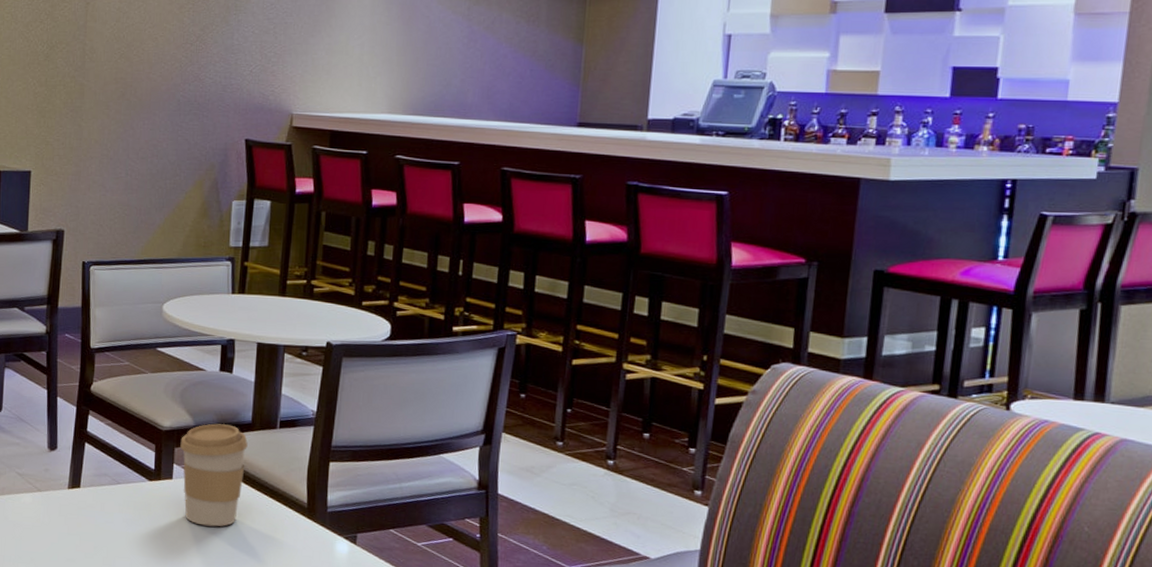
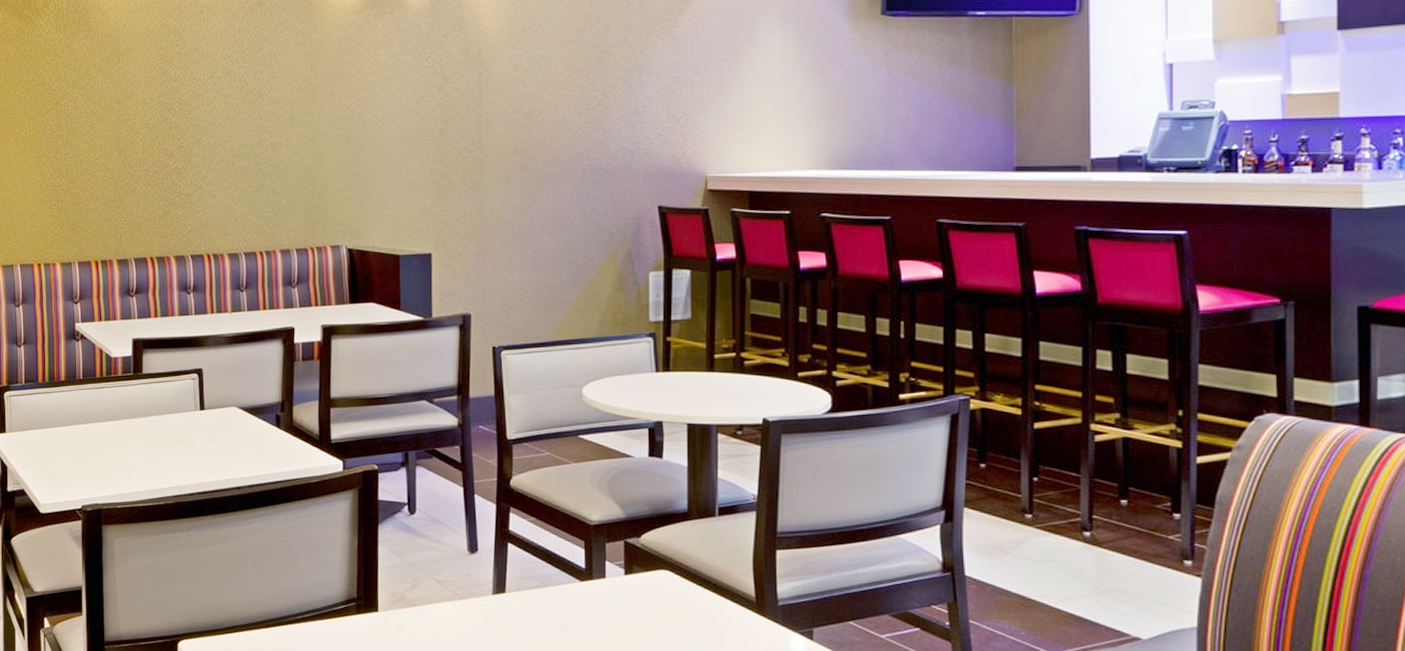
coffee cup: present [180,423,248,527] -> none [611,514,685,629]

